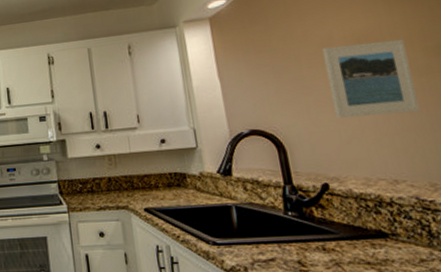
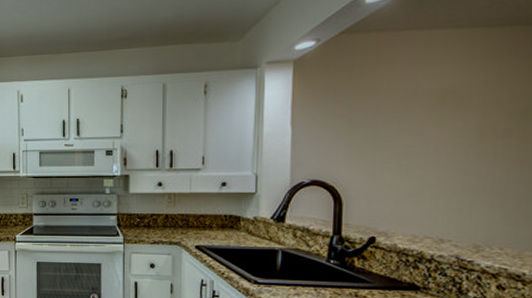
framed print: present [322,39,420,119] -> none [400,98,490,176]

